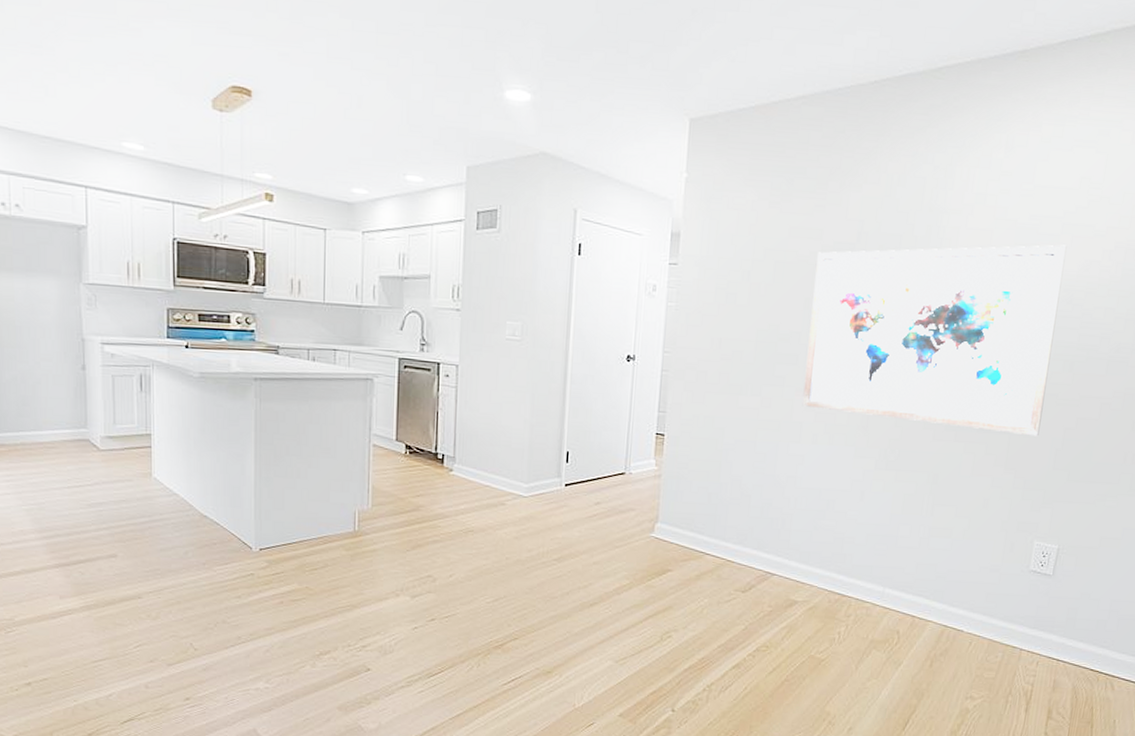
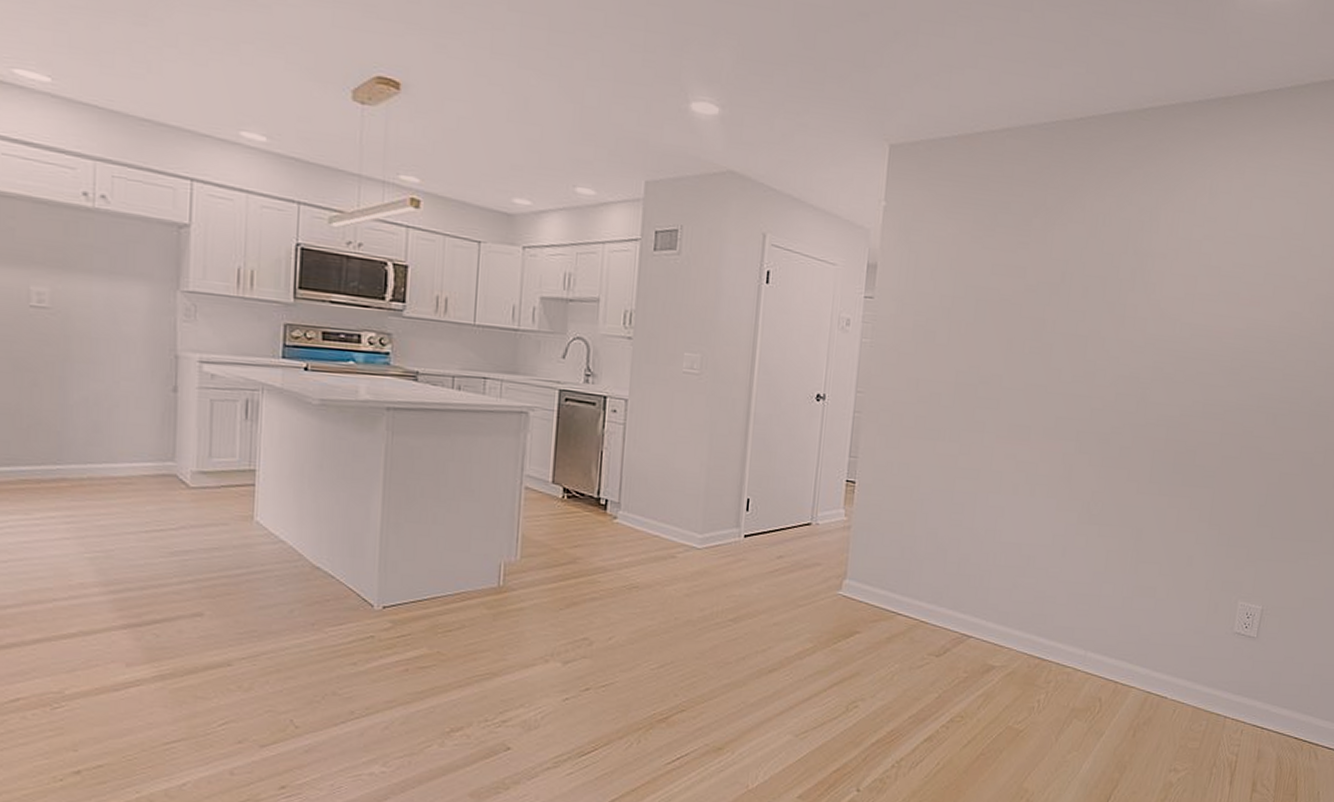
wall art: present [802,244,1066,437] -> none [1002,291,1268,491]

